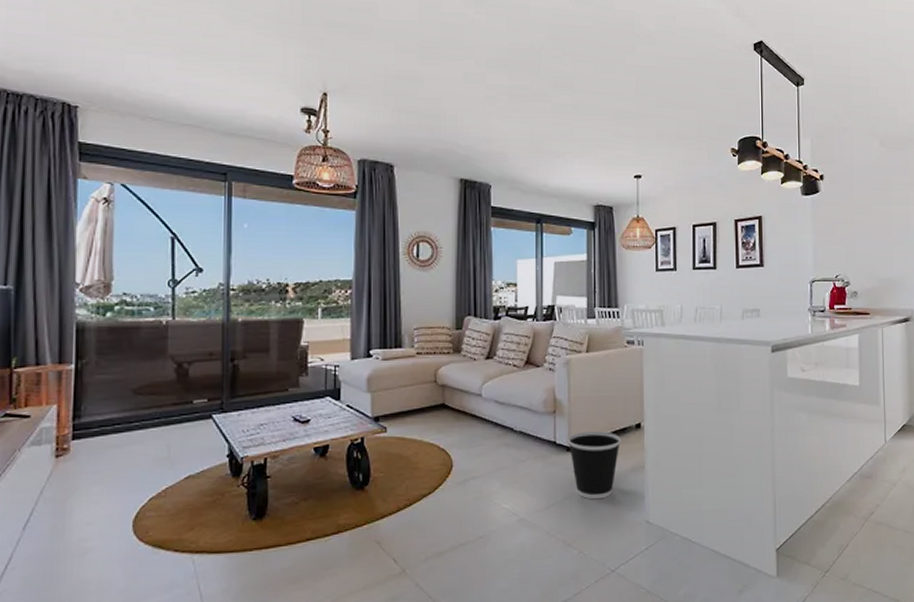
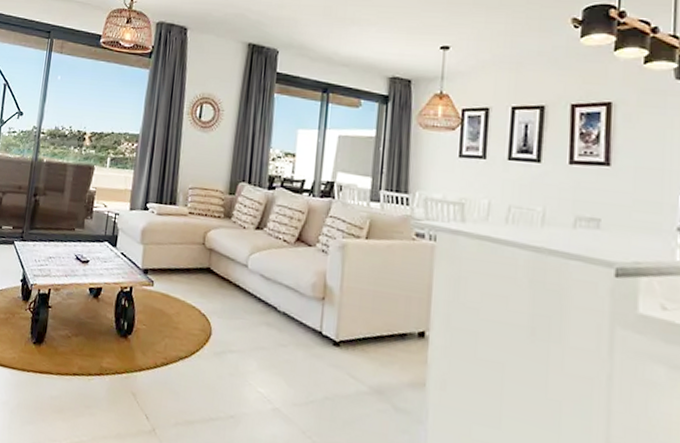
wastebasket: present [568,430,622,500] -> none [335,327,400,411]

